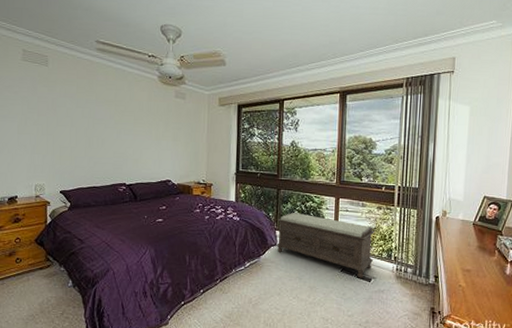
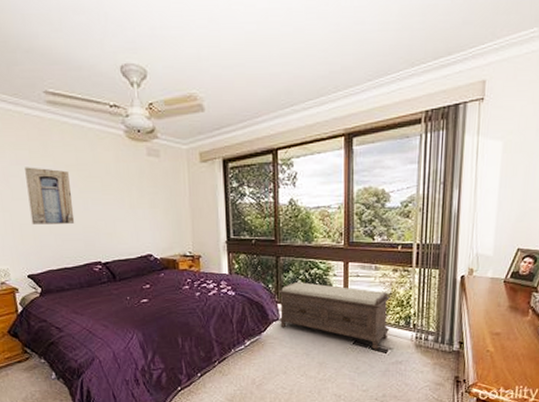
wall art: none [70,99,108,149] -> present [25,167,75,225]

